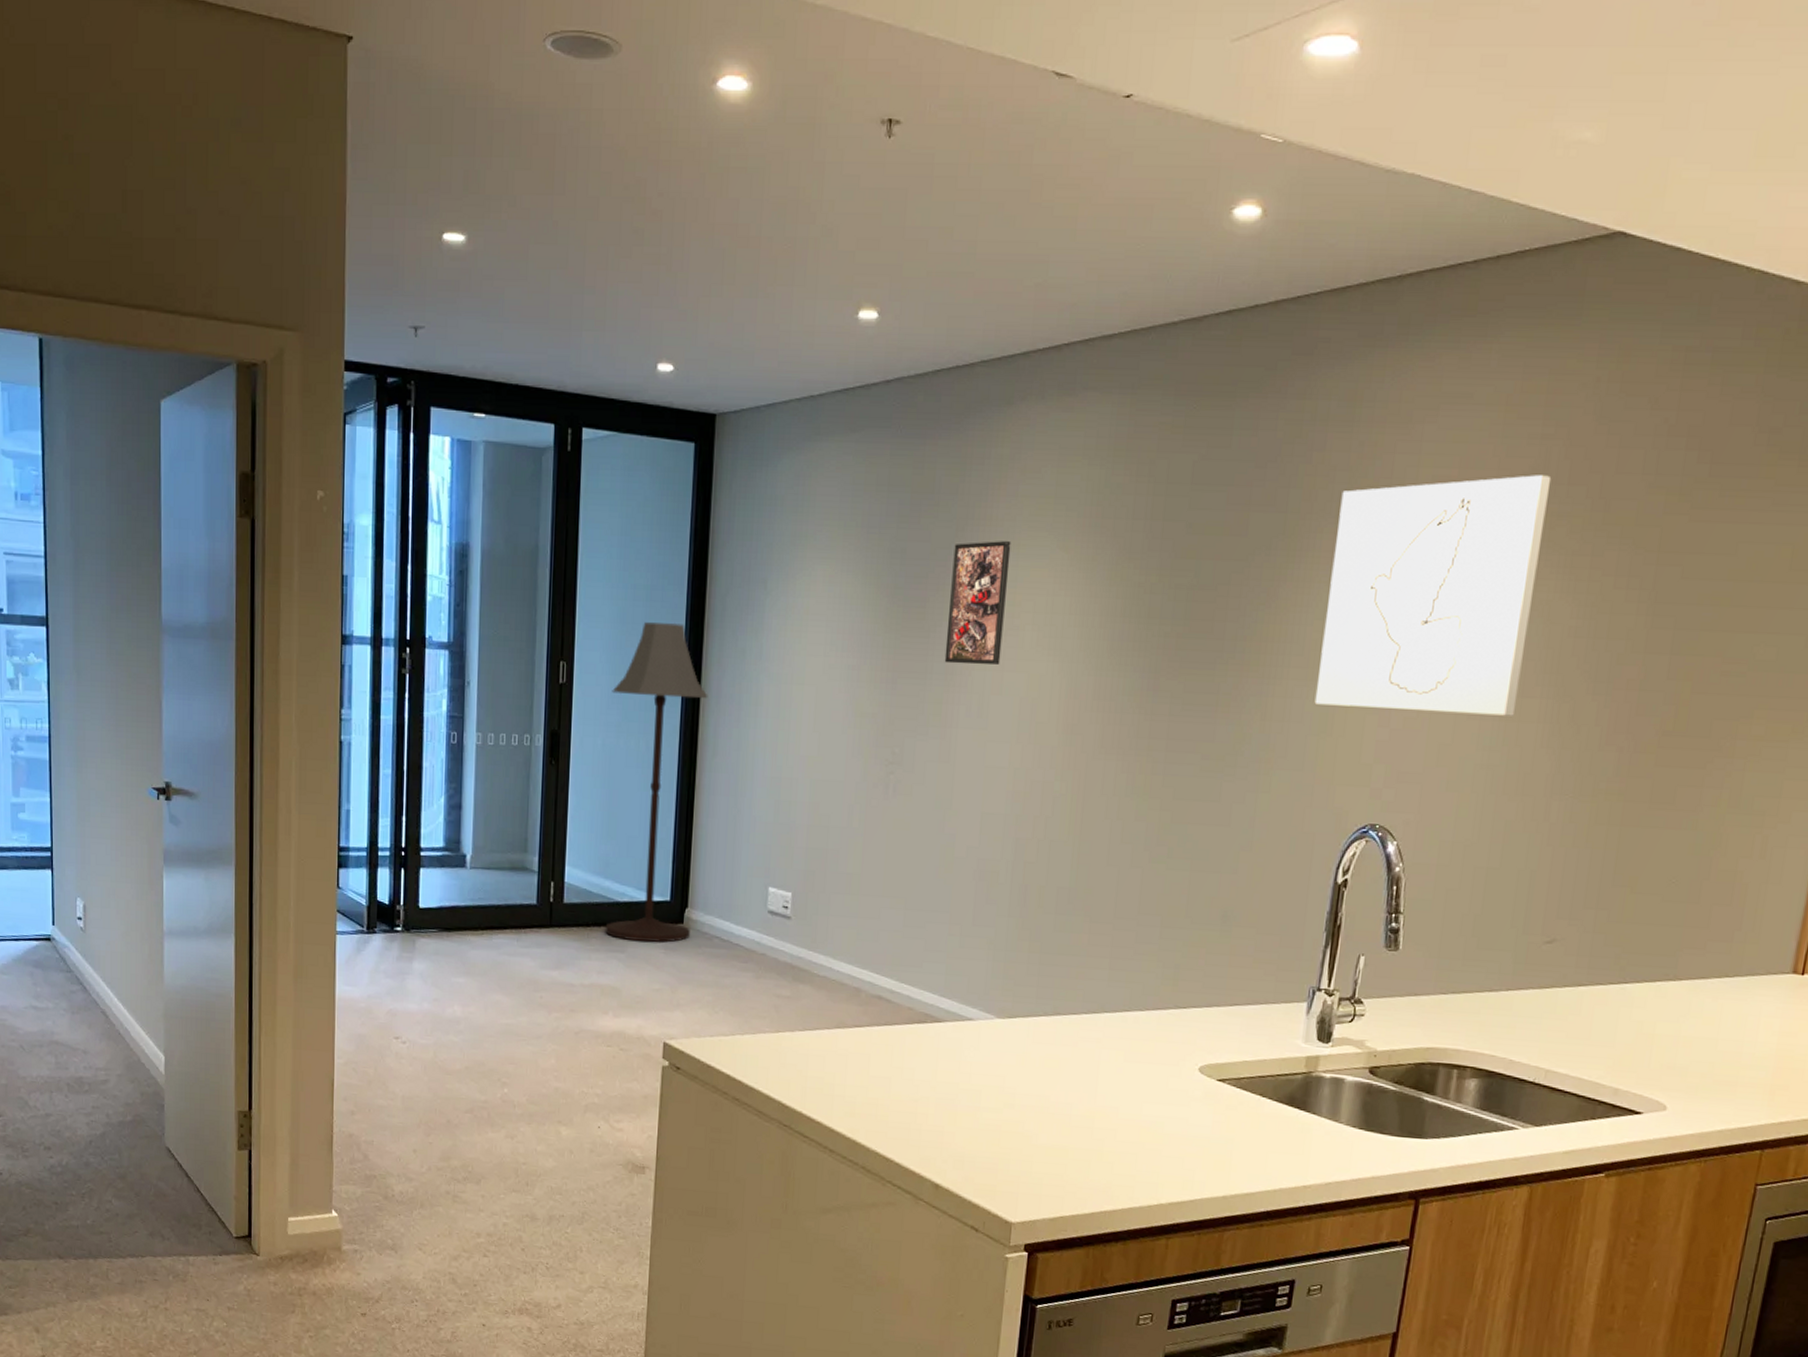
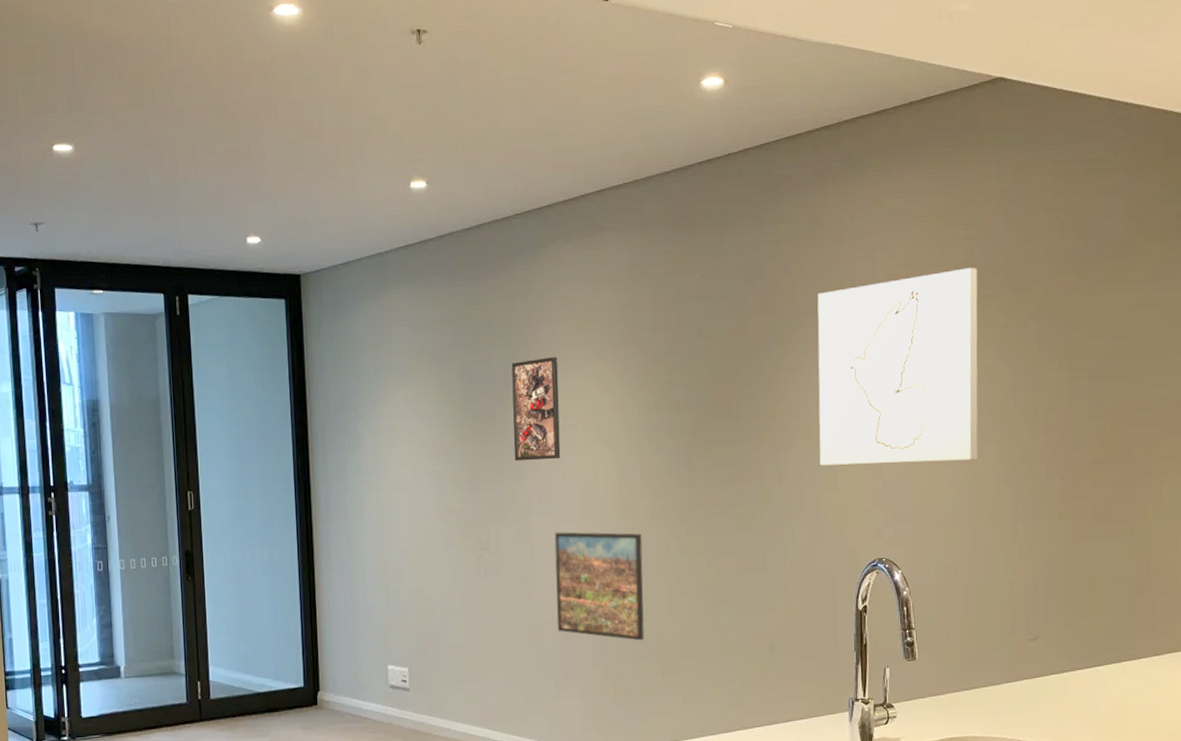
floor lamp: present [605,622,708,943] -> none [235,449,324,725]
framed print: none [971,752,1085,892] -> present [554,532,645,641]

